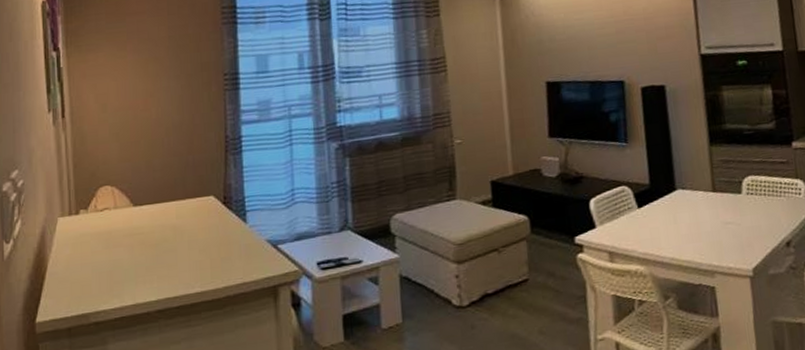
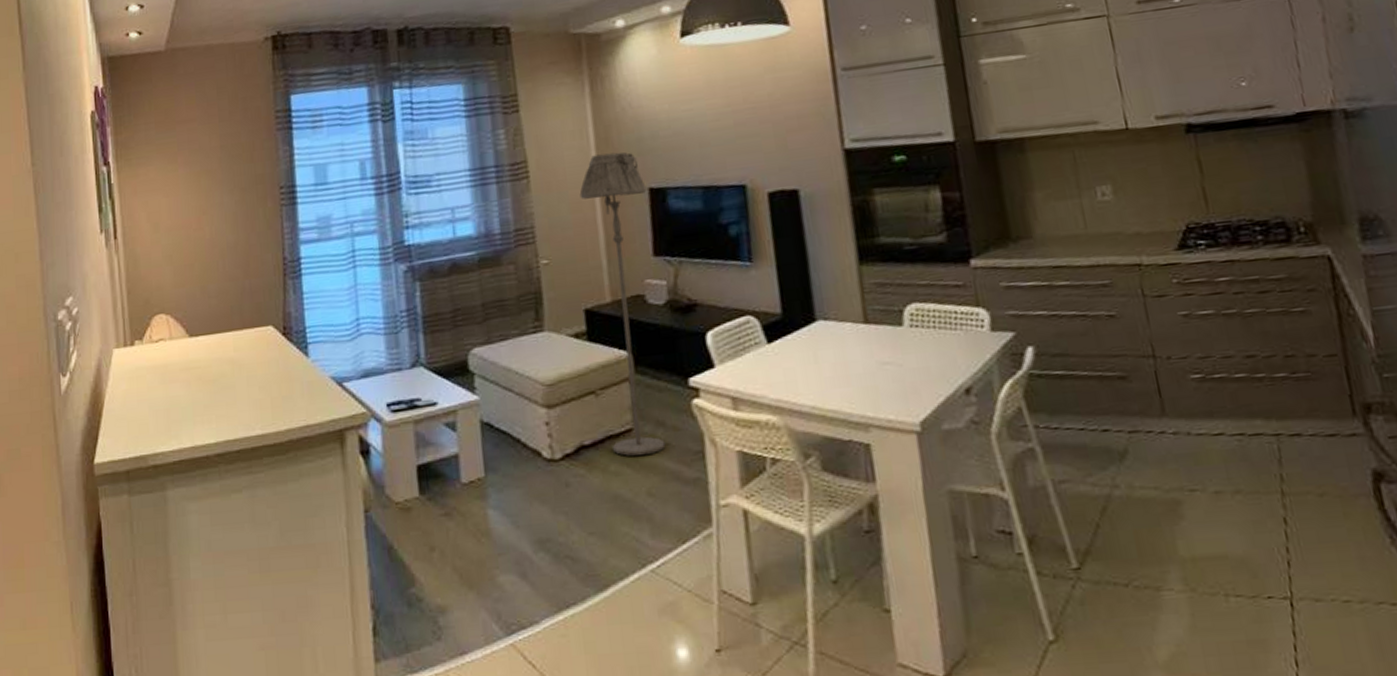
floor lamp: none [489,51,555,302] -> present [579,151,666,456]

